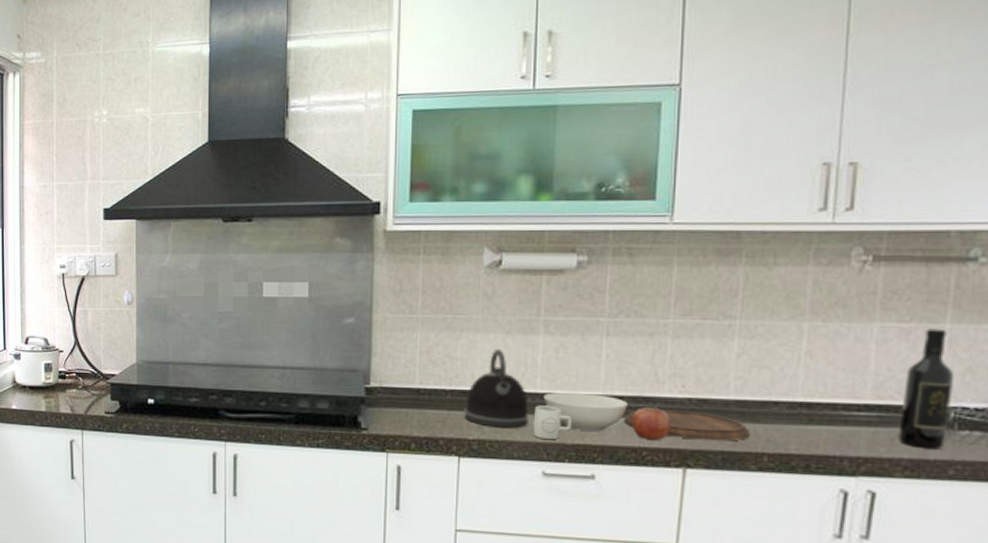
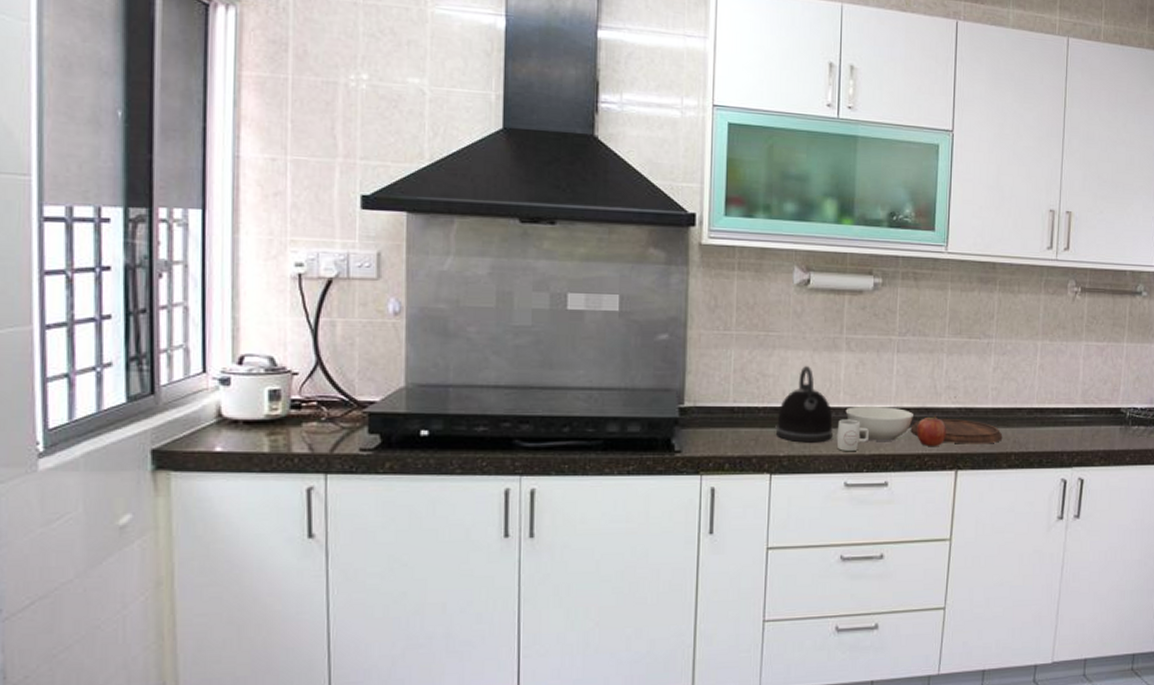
wine bottle: present [898,328,955,449] -> none [1097,346,1130,442]

